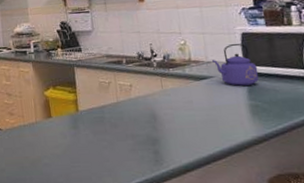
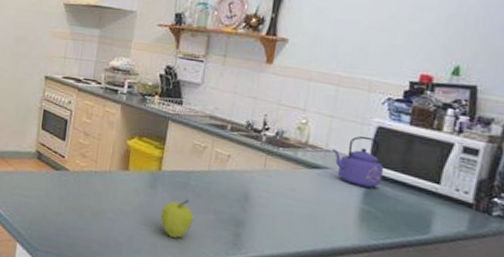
fruit: none [87,131,117,168] -> present [160,199,194,238]

